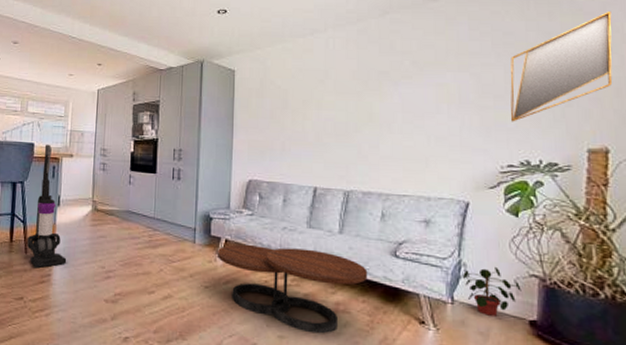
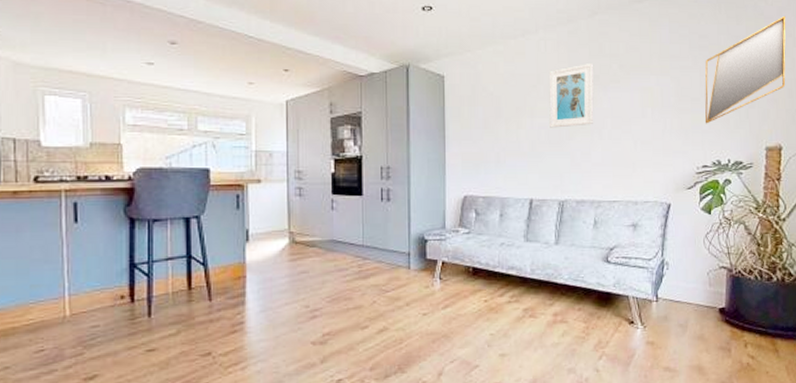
vacuum cleaner: present [26,144,67,269] -> none [210,169,263,317]
coffee table: present [216,244,368,334] -> none [433,263,583,347]
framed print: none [336,60,384,121] -> present [549,64,594,128]
potted plant: present [462,266,522,316] -> none [665,262,713,309]

